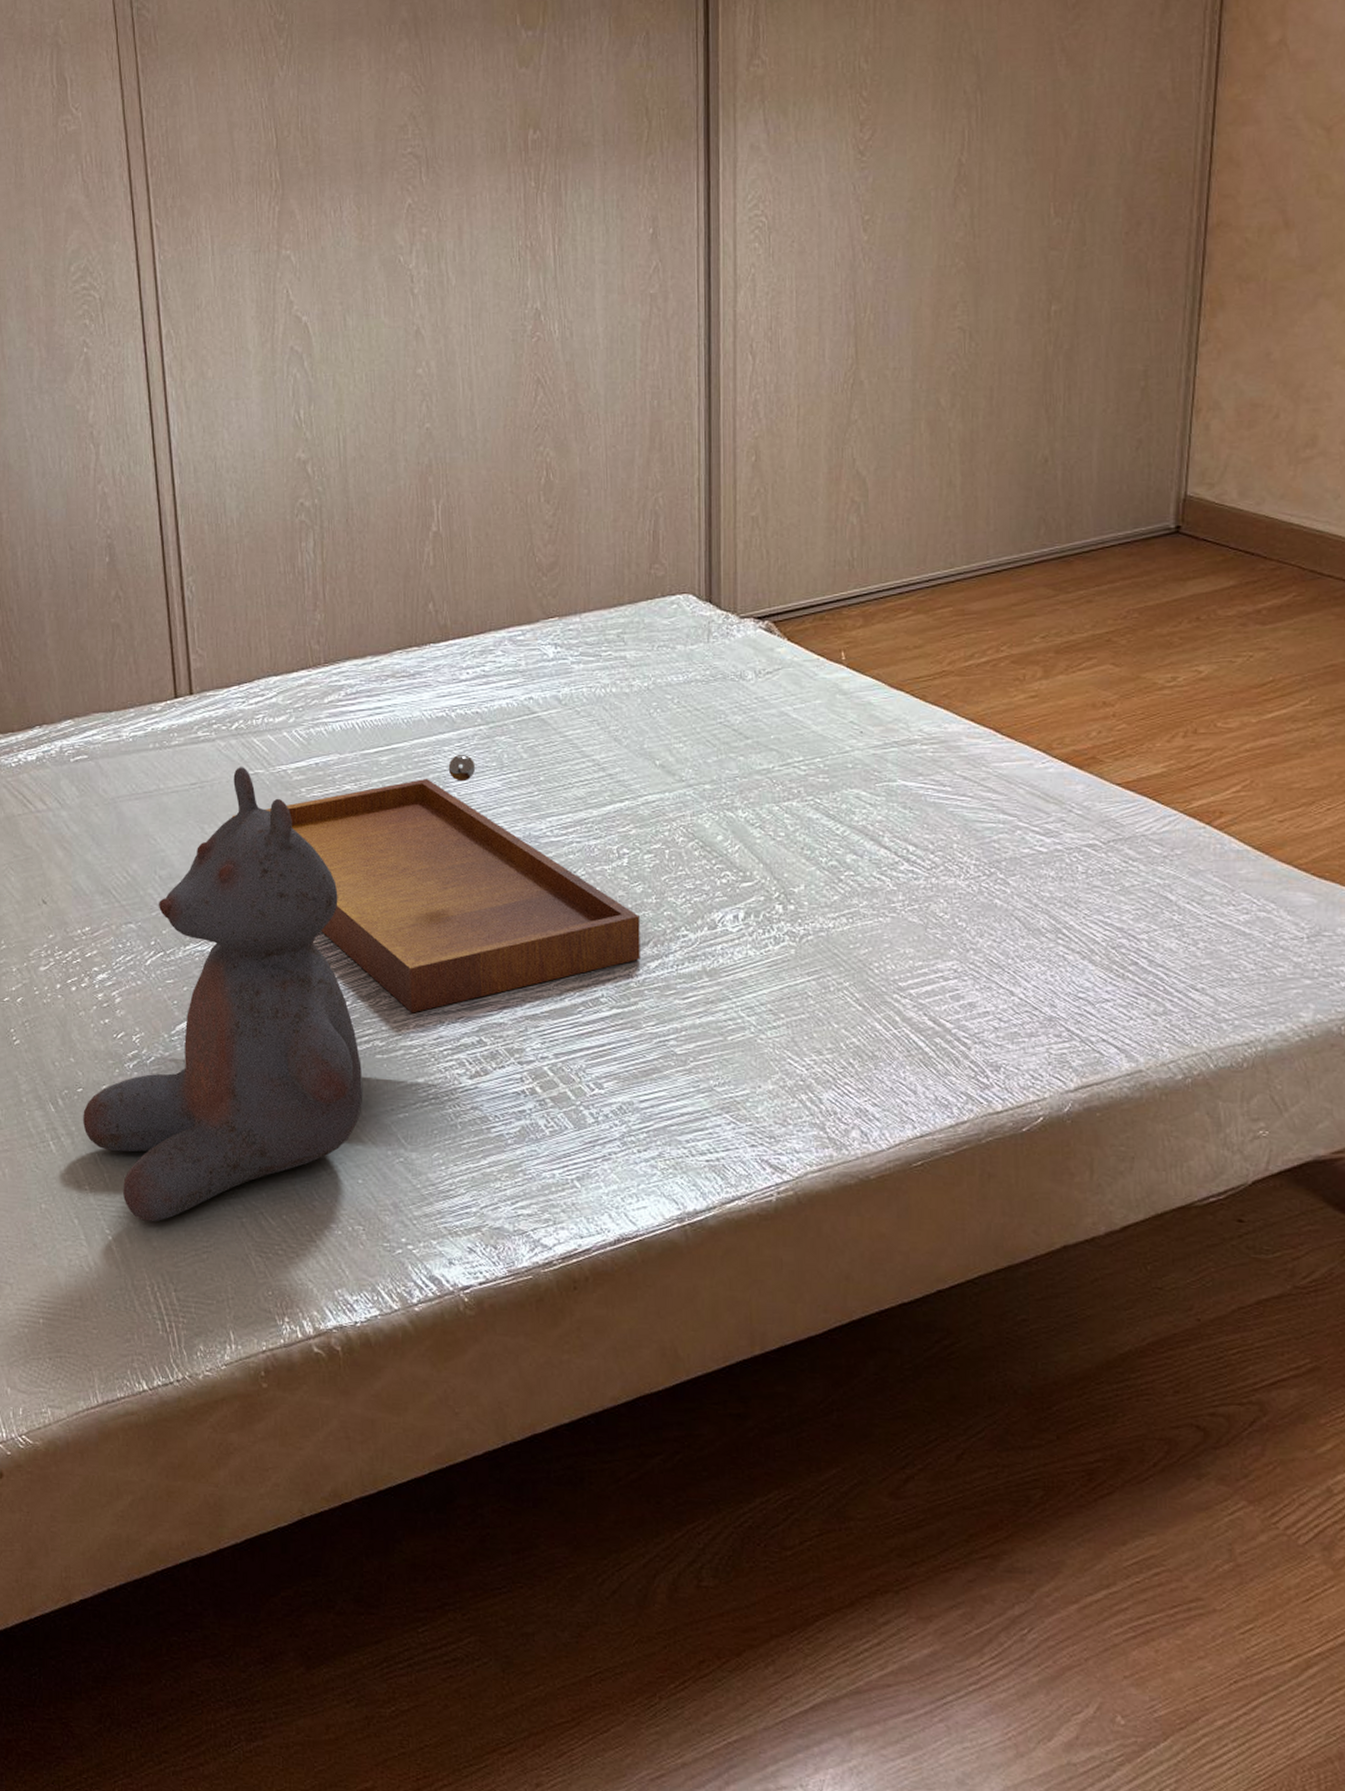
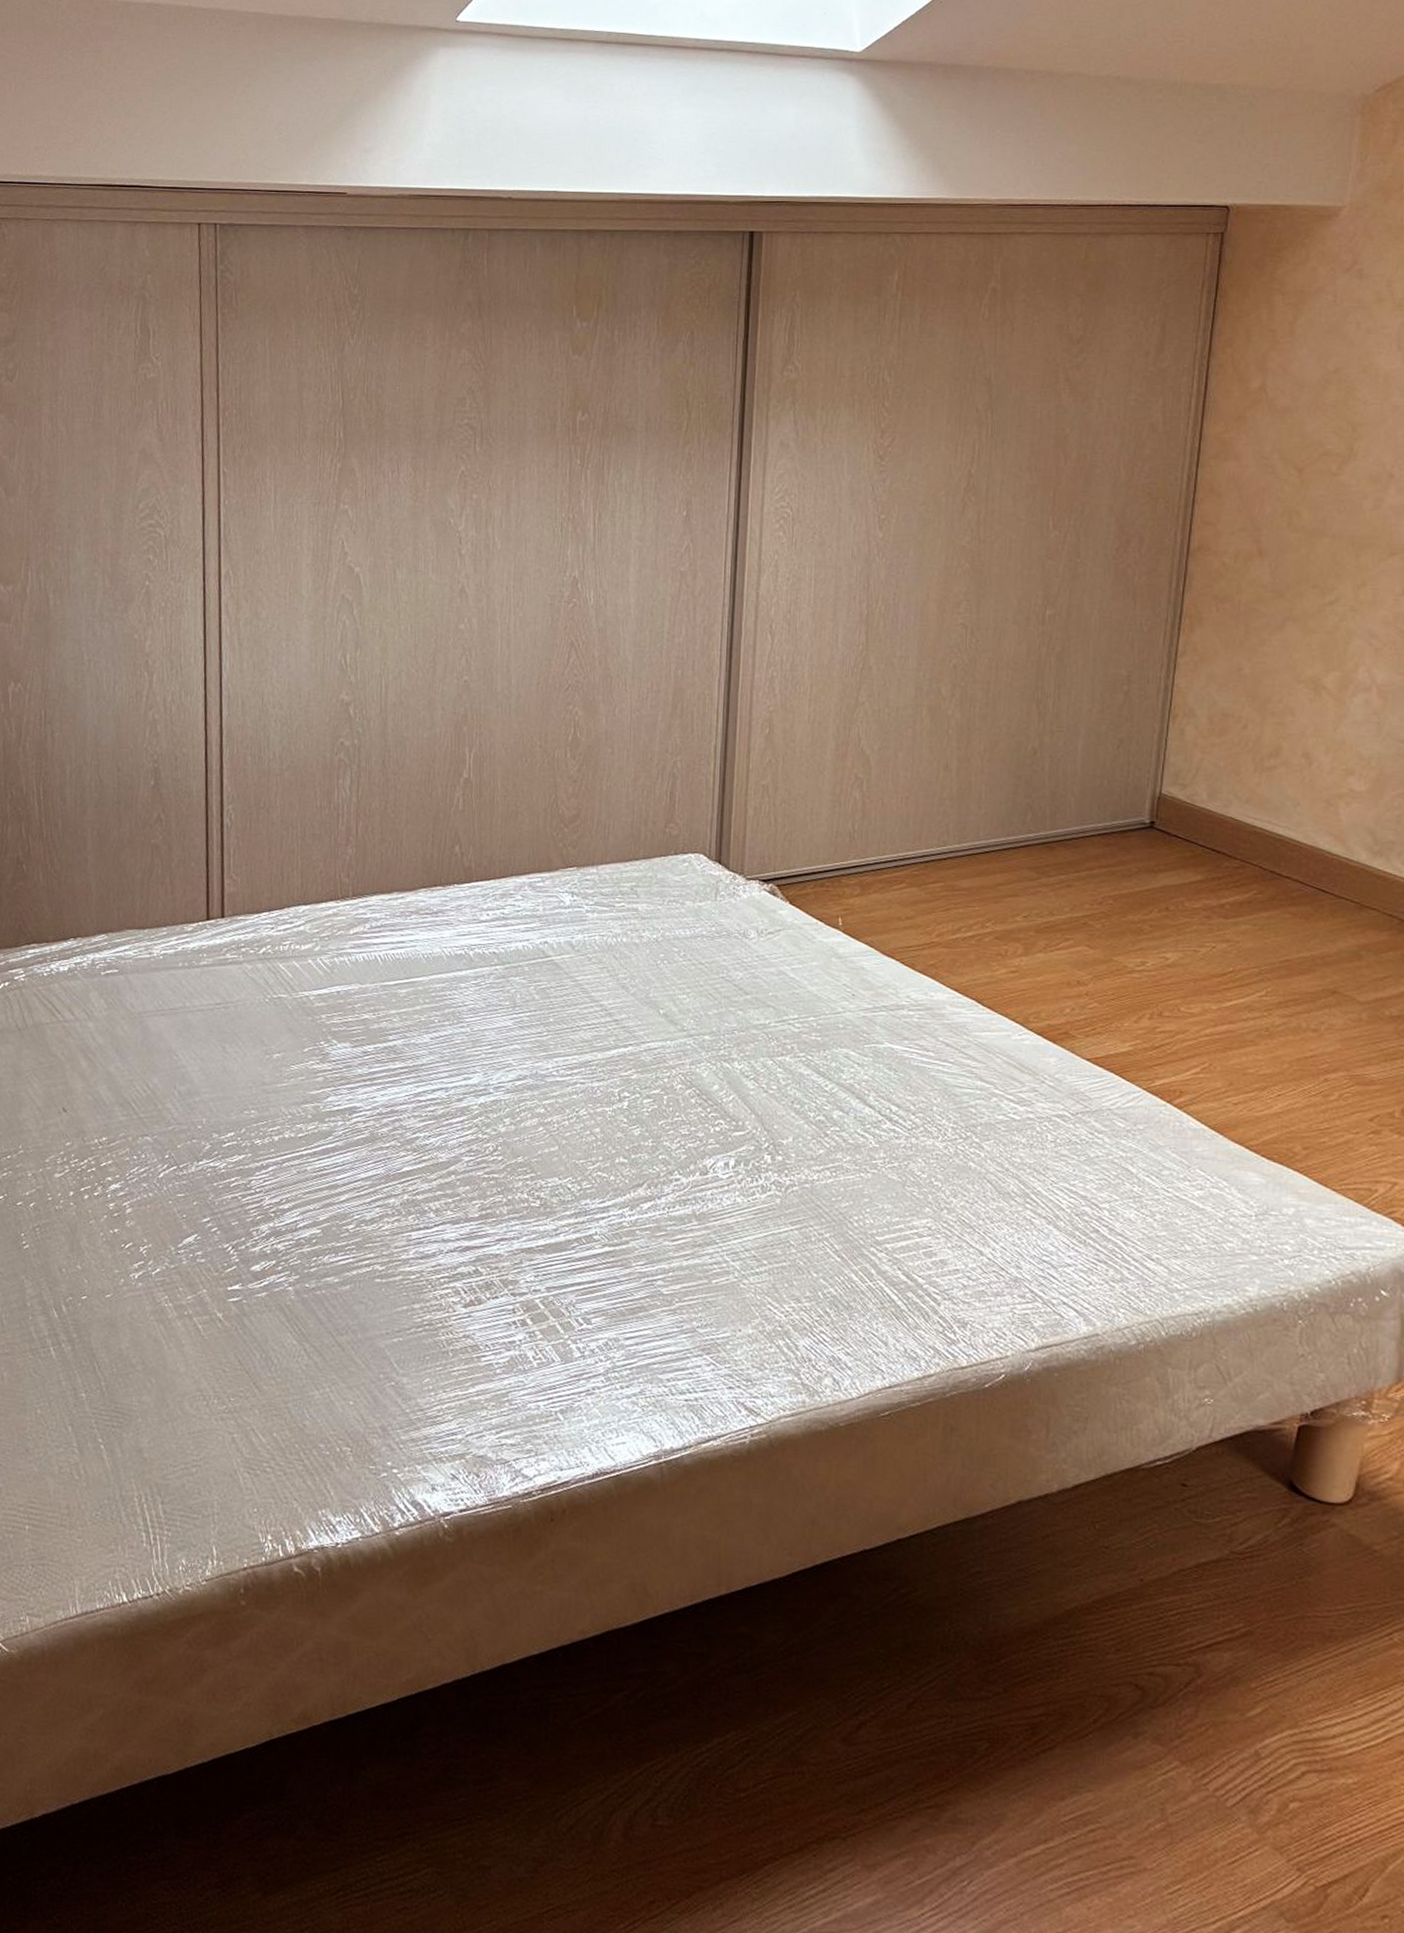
teddy bear: present [83,767,363,1222] -> none [84,990,361,1433]
tray: present [231,754,640,1013] -> none [252,991,636,1240]

